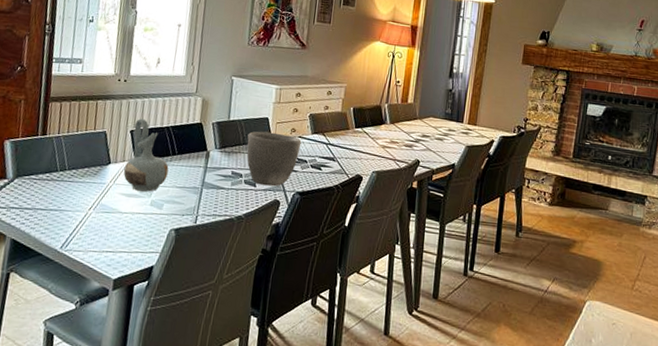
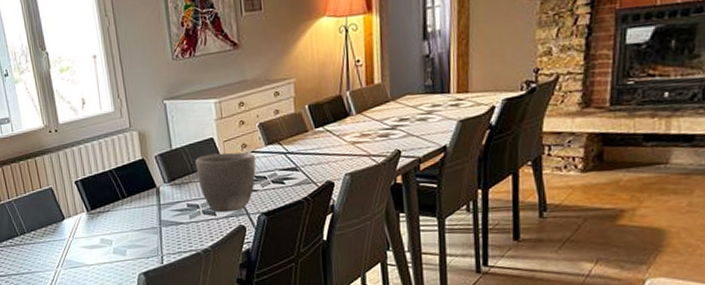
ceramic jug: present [123,118,169,192] -> none [77,167,123,241]

